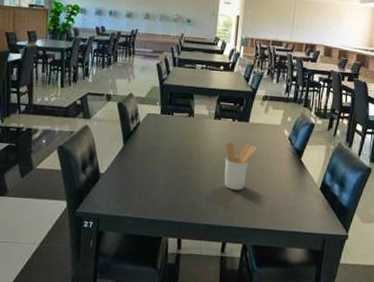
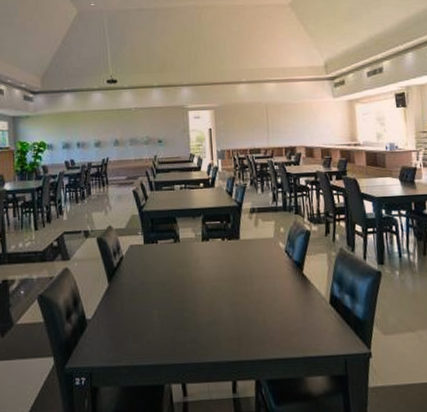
utensil holder: present [224,141,257,190] -> none [219,262,253,318]

